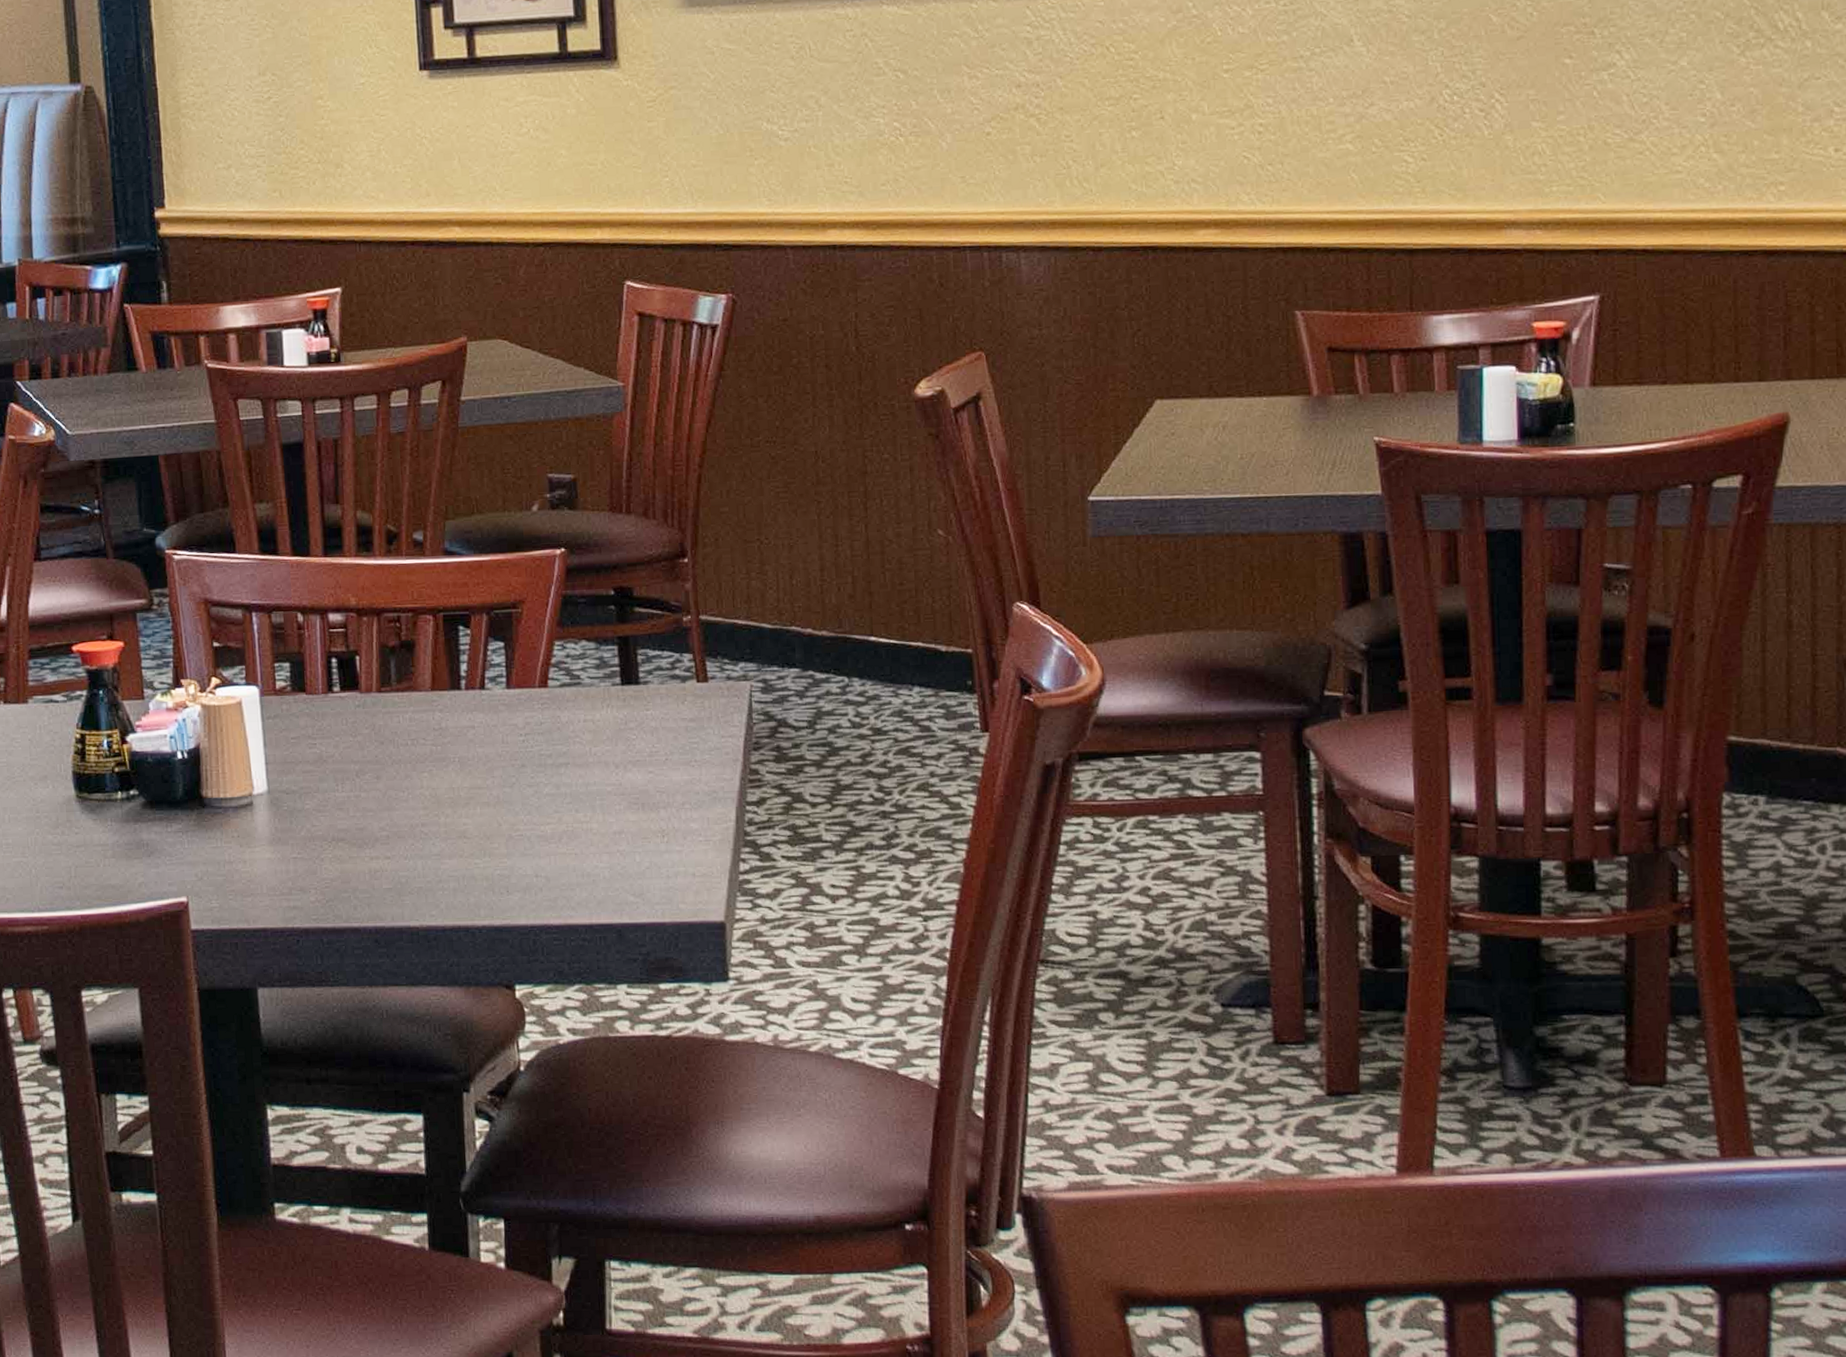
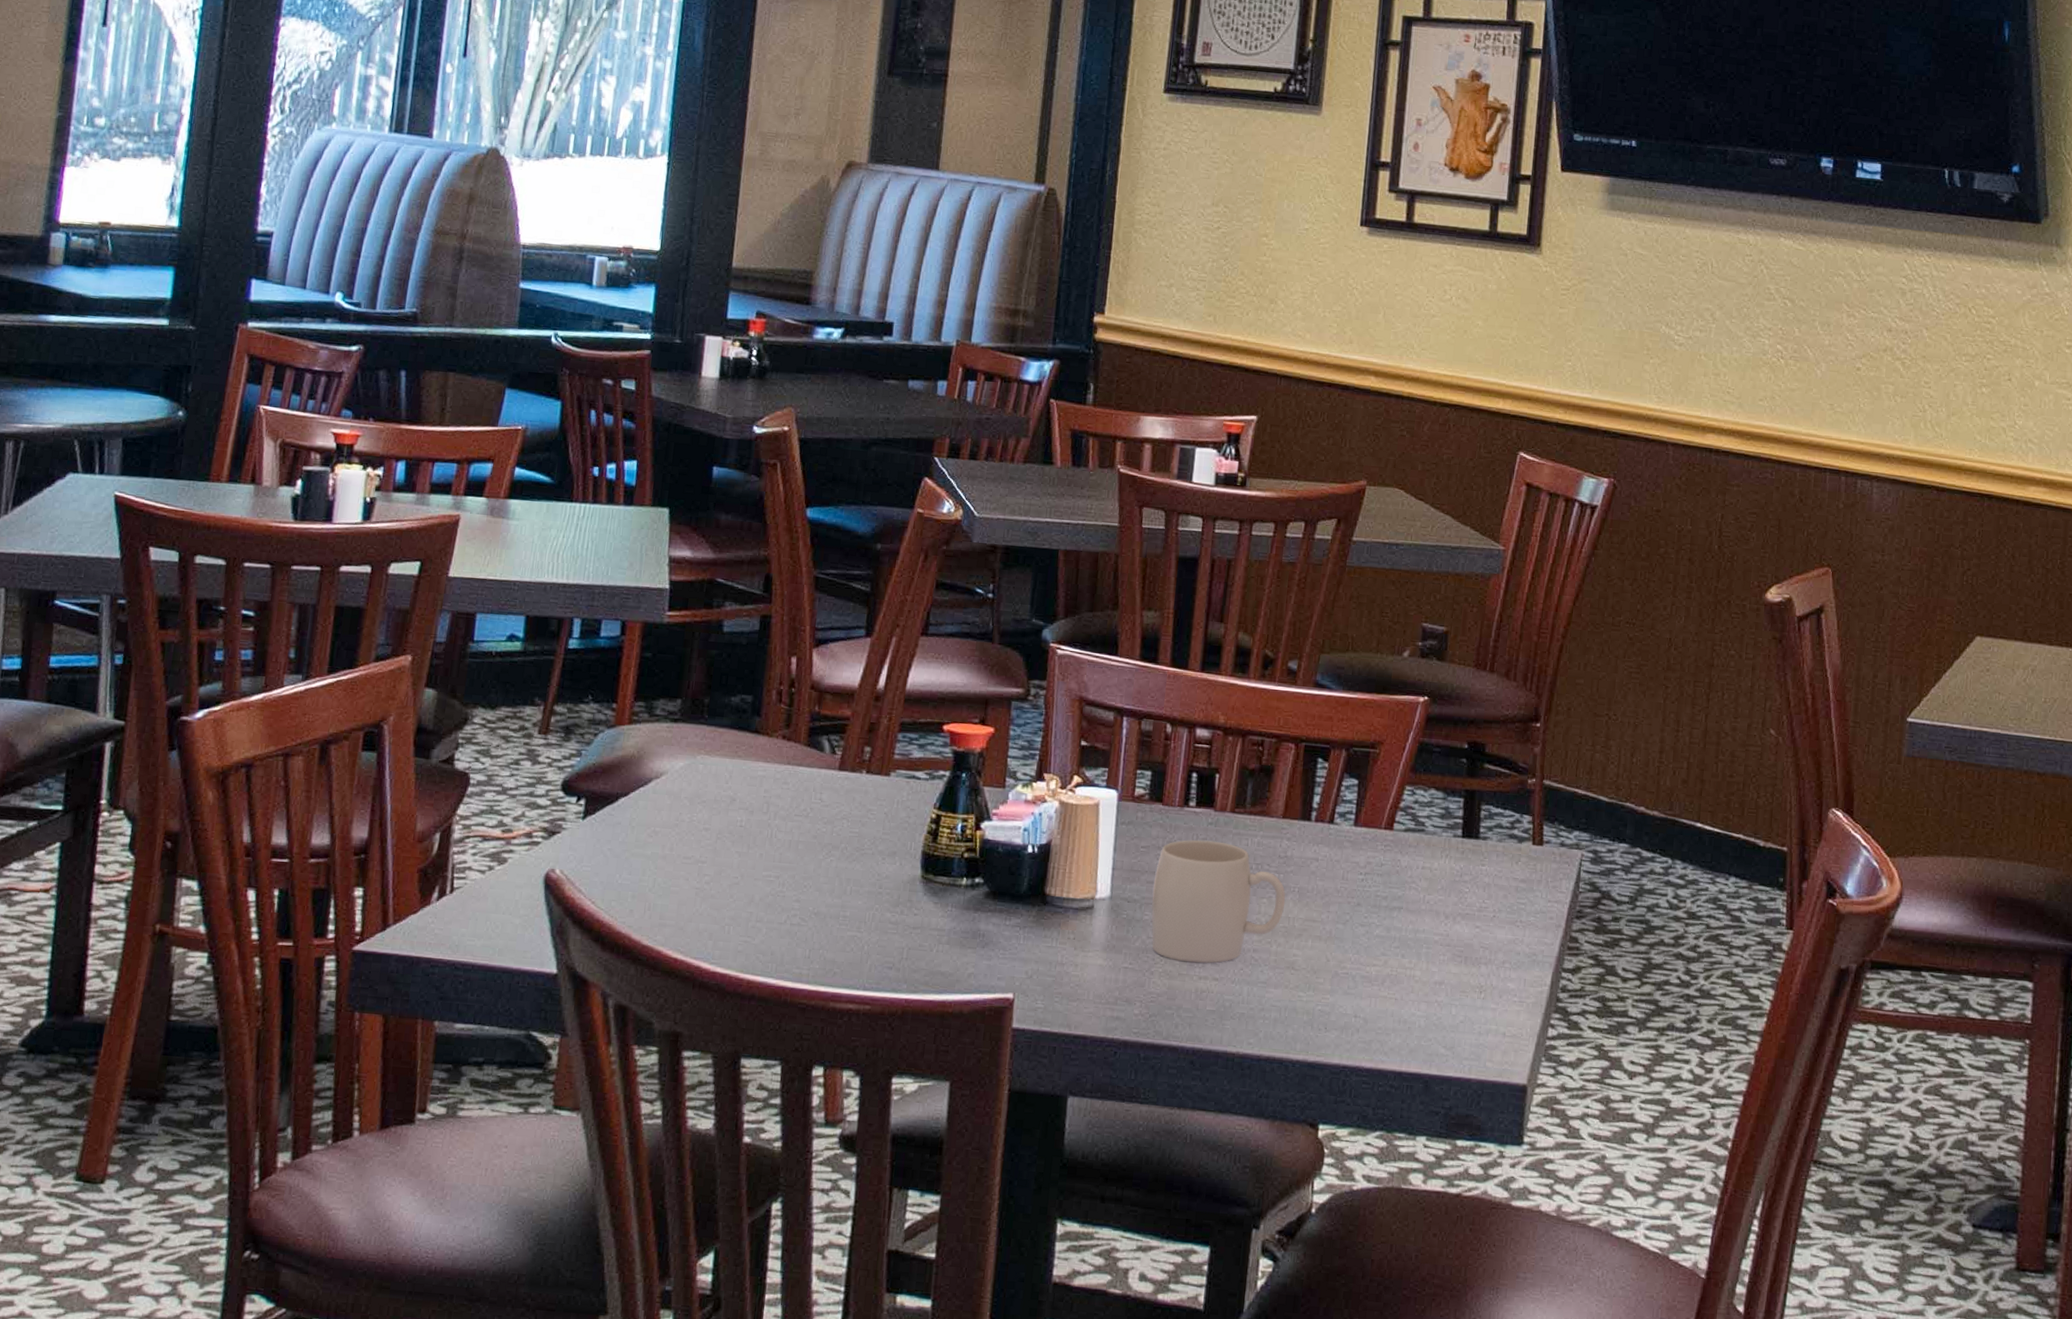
mug: none [309,722,448,845] -> present [1151,839,1286,963]

